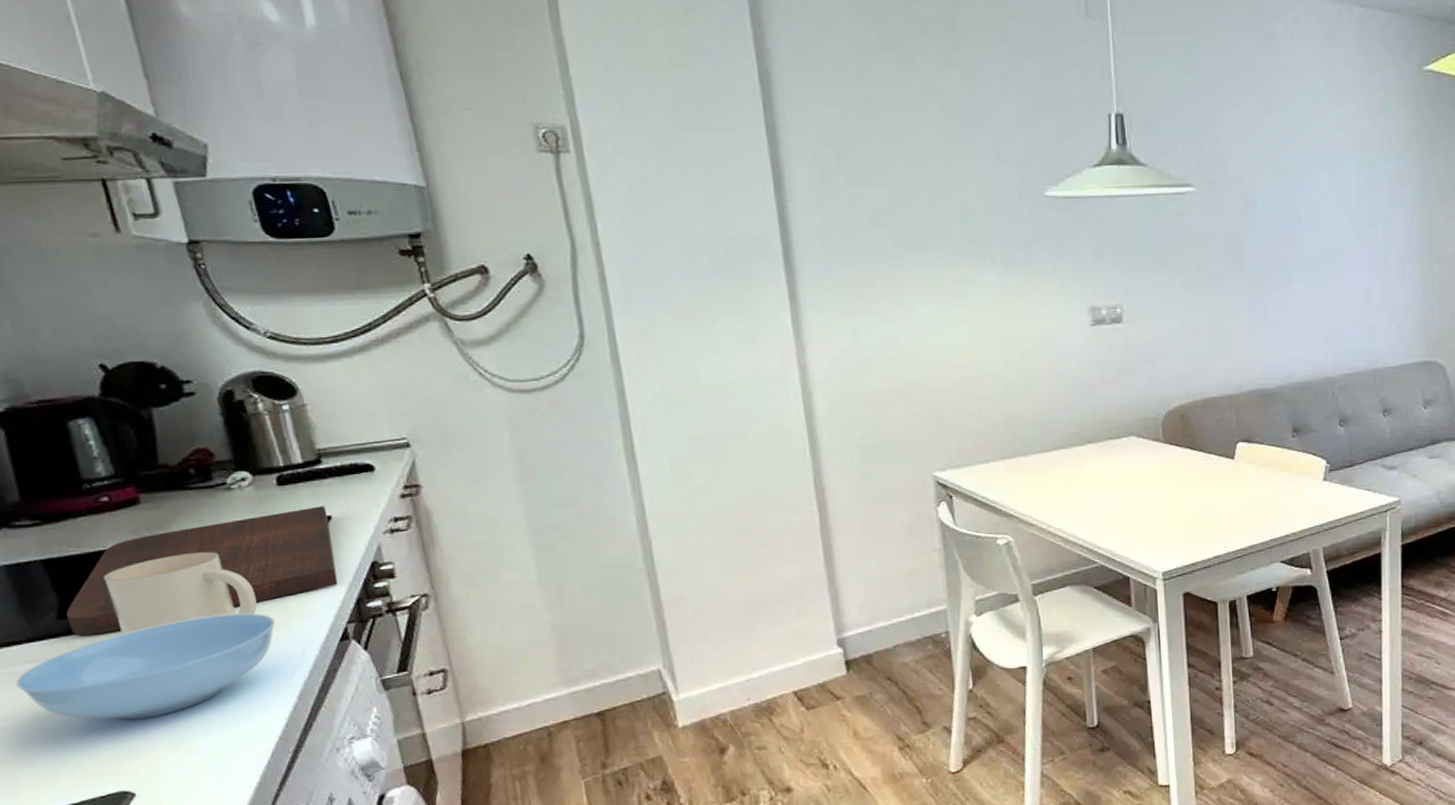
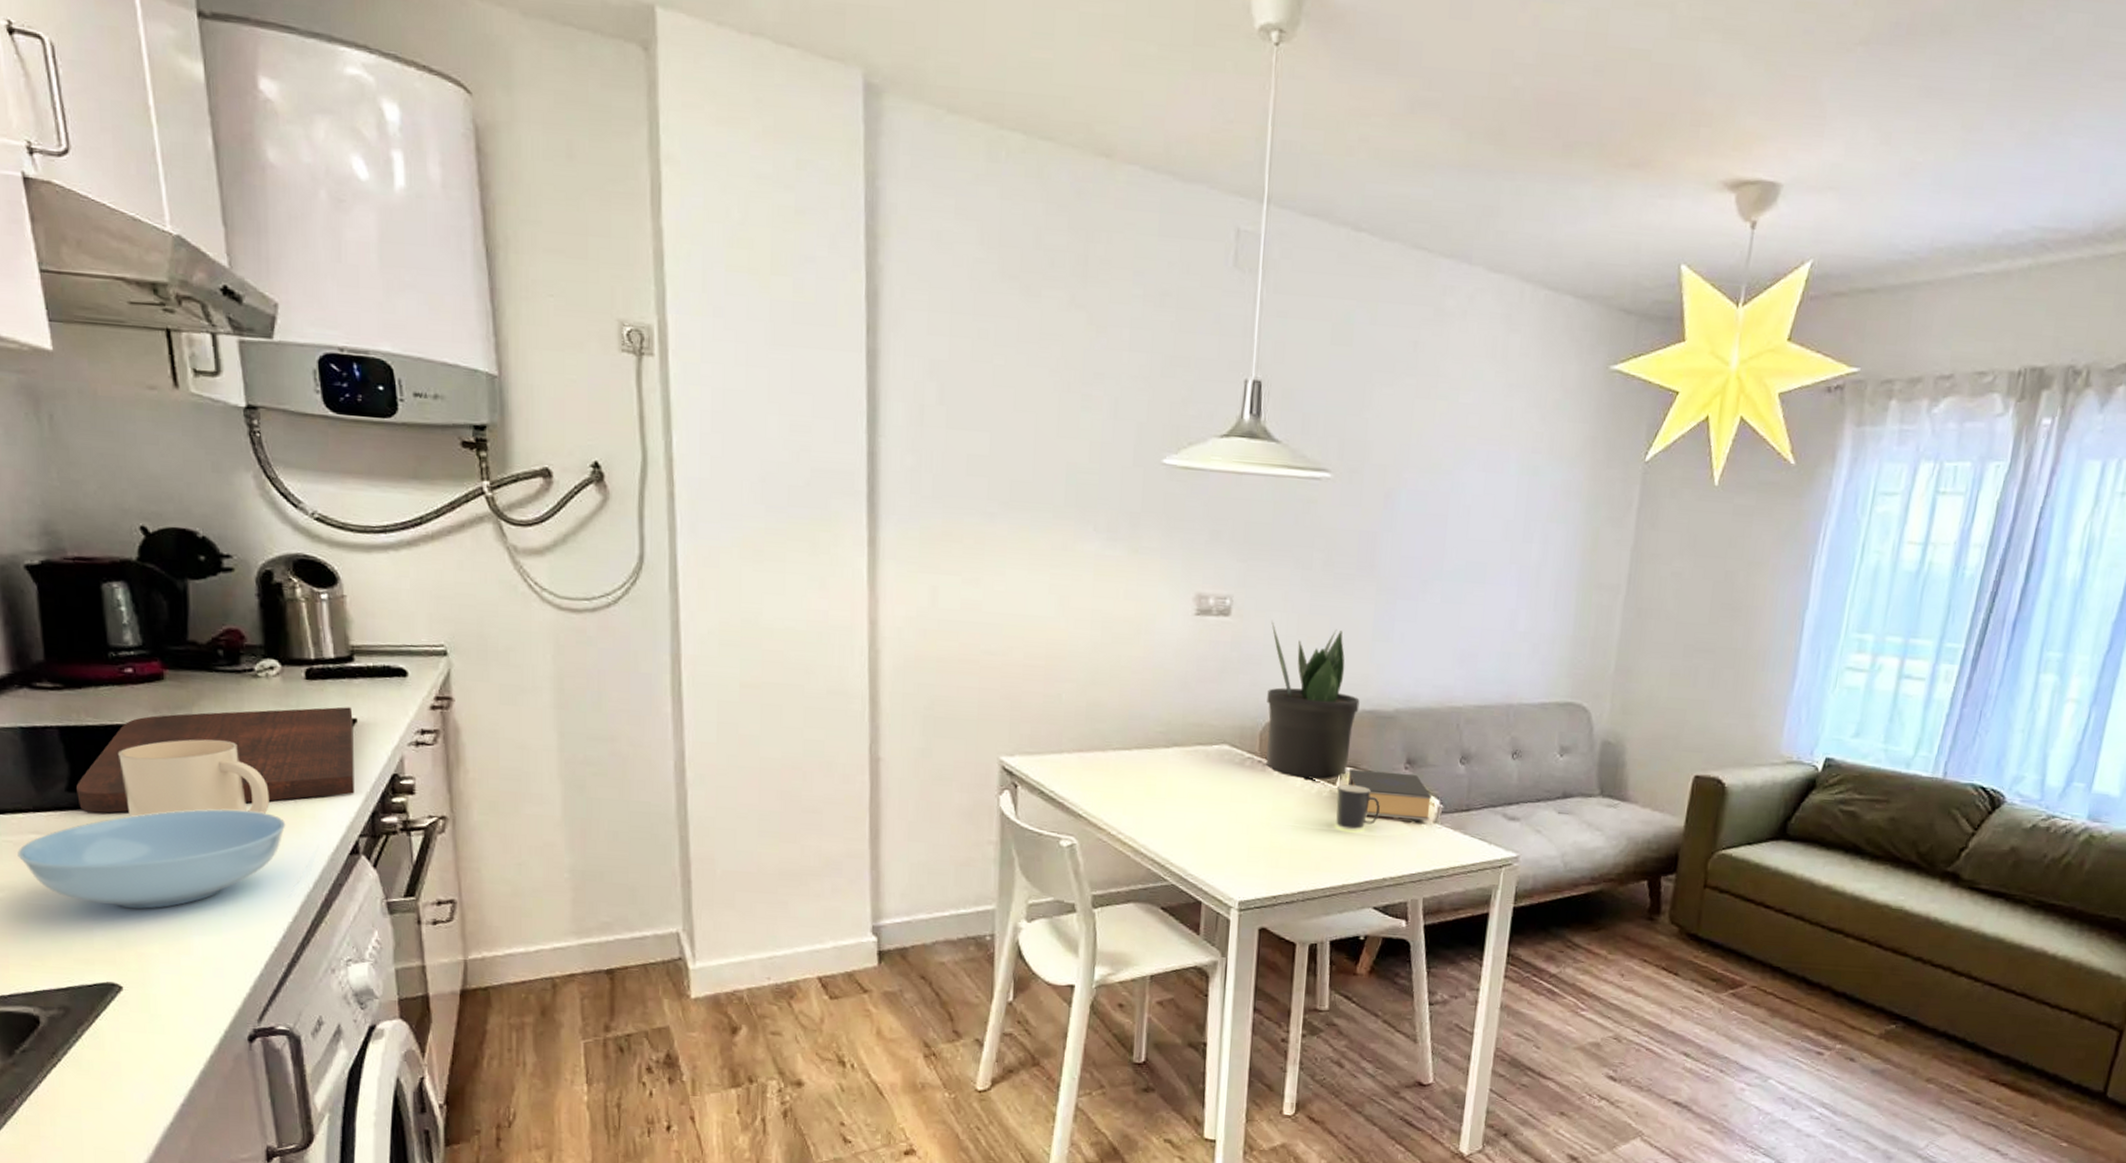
planter: none [1159,323,1246,458] -> present [1266,621,1360,780]
mug: none [1235,456,1275,498] -> present [1335,784,1380,833]
book: none [1243,441,1319,483] -> present [1348,769,1431,822]

